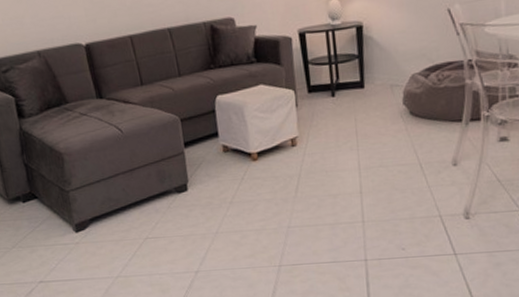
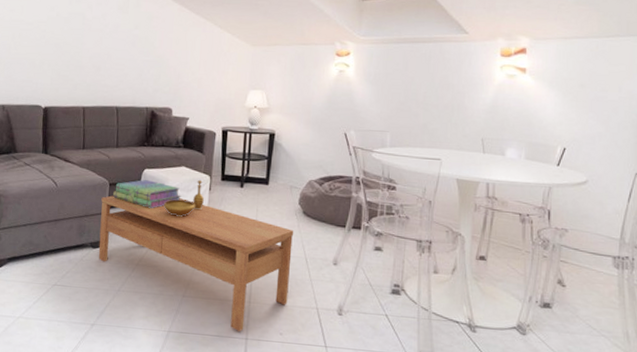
coffee table: none [175,121,406,254] -> present [98,195,294,332]
stack of books: none [187,107,265,139] -> present [113,180,181,208]
decorative bowl: none [246,96,293,144] -> present [163,179,204,218]

